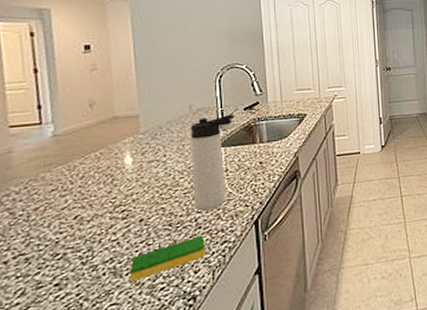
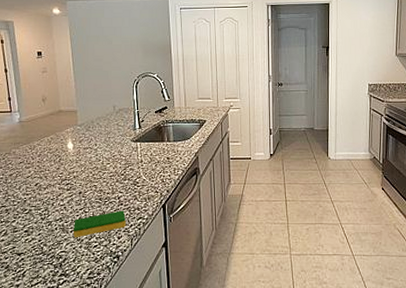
thermos bottle: present [190,114,235,211] -> none [114,116,148,192]

